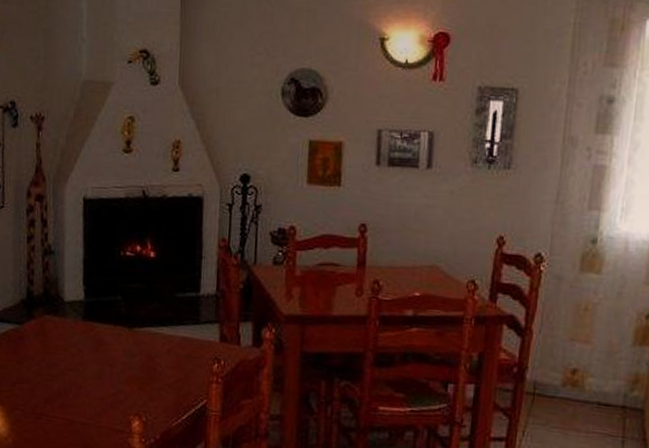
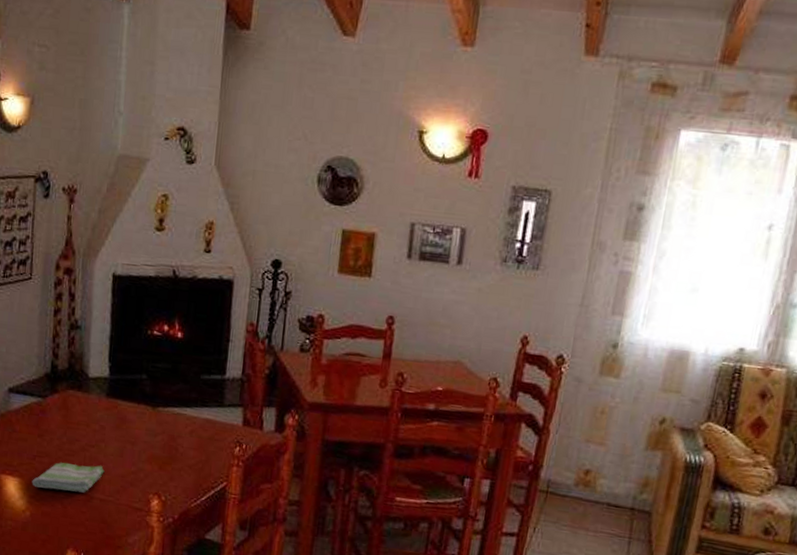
dish towel: none [13,387,84,417] -> present [32,462,105,493]

